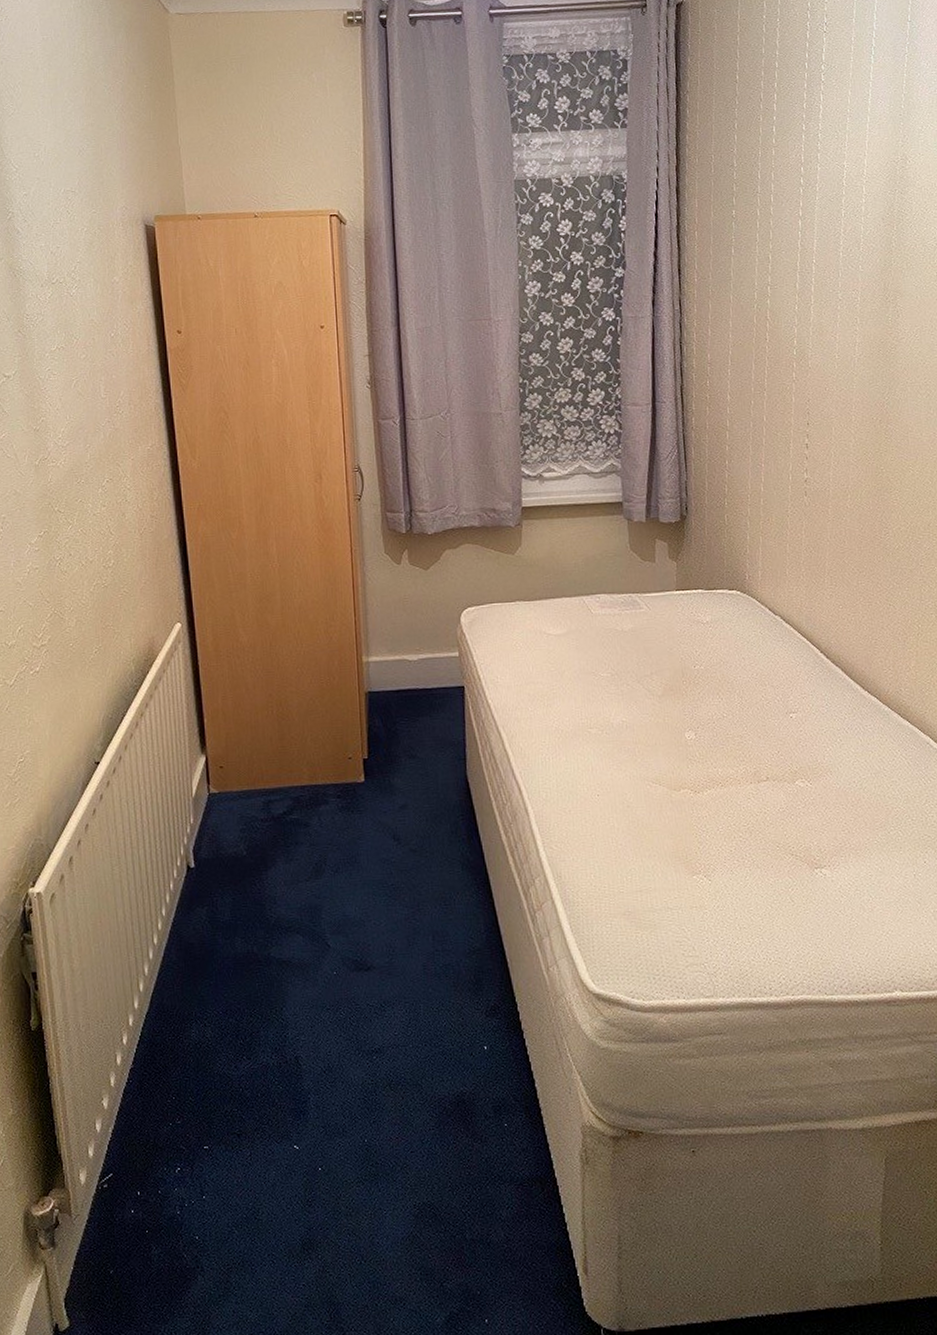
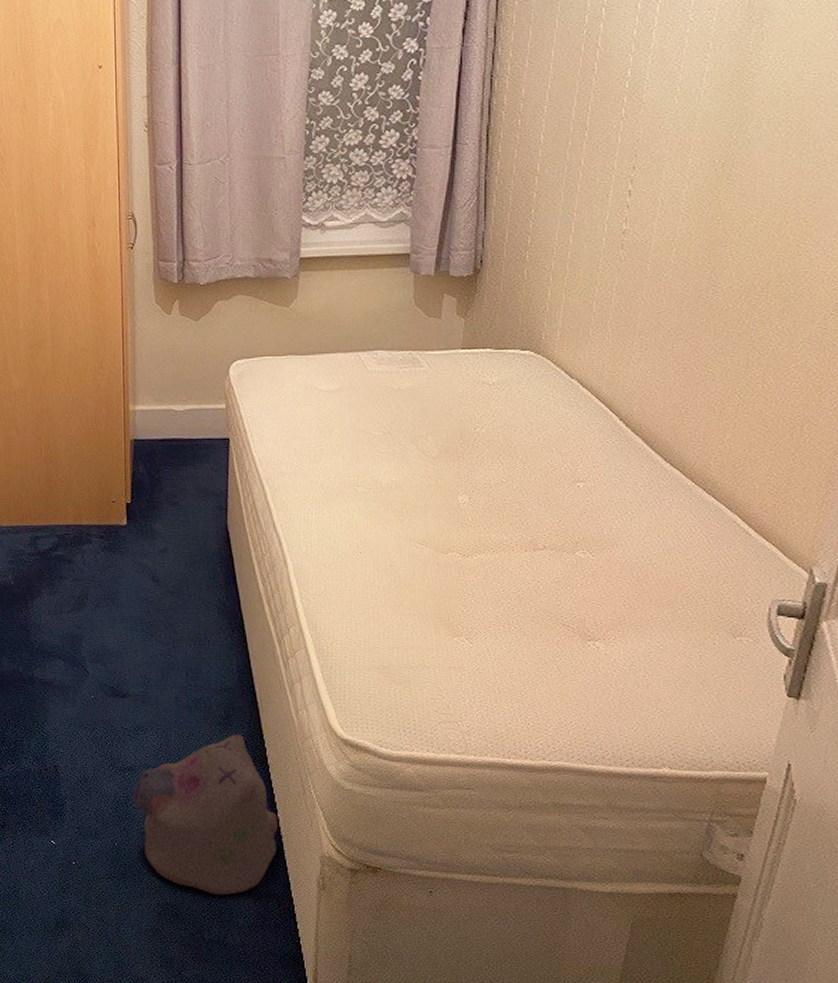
plush toy: none [382,1000,537,1186] -> present [132,734,278,895]

